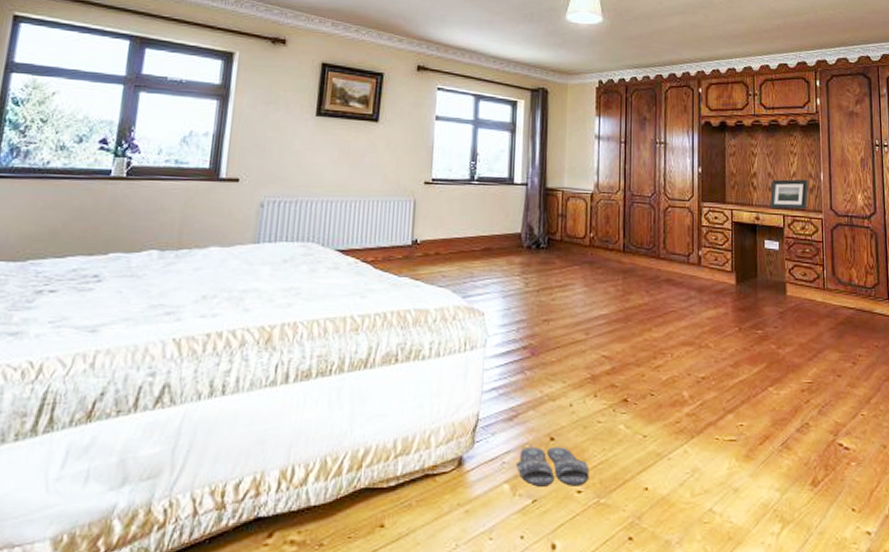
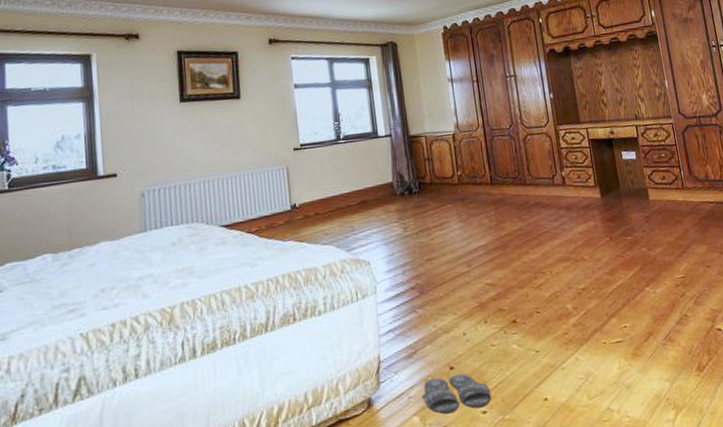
picture frame: present [769,179,808,210] -> none [620,88,657,122]

